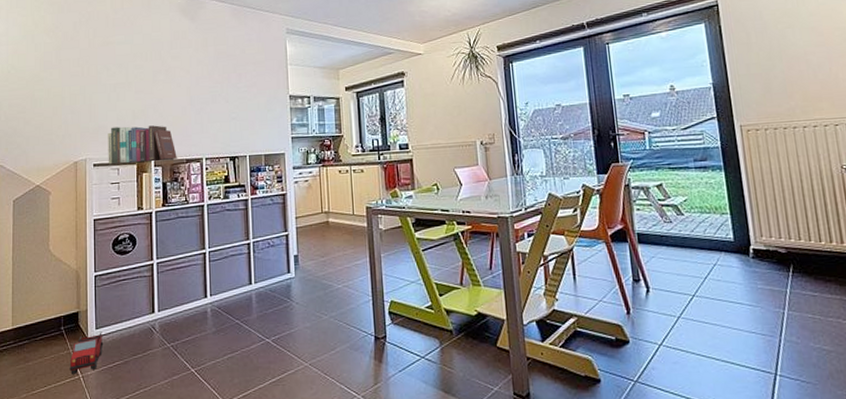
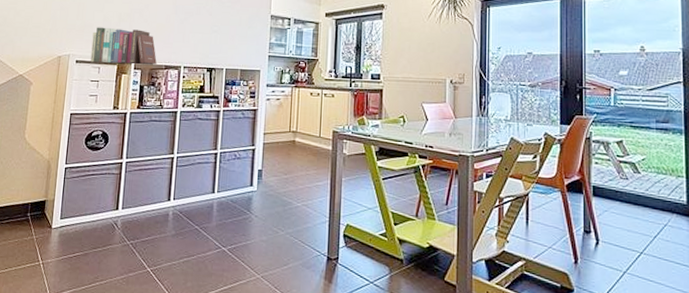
toy truck: present [69,332,104,374] -> none [31,222,67,260]

